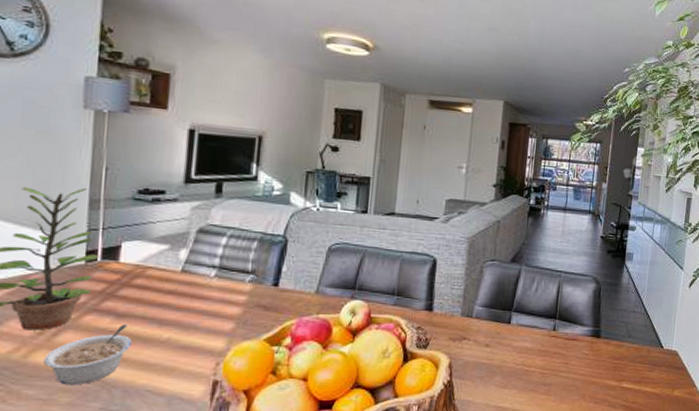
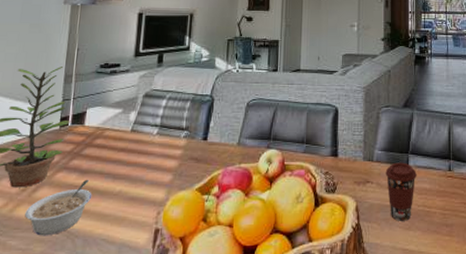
coffee cup: none [484,319,519,379] -> present [385,162,417,221]

